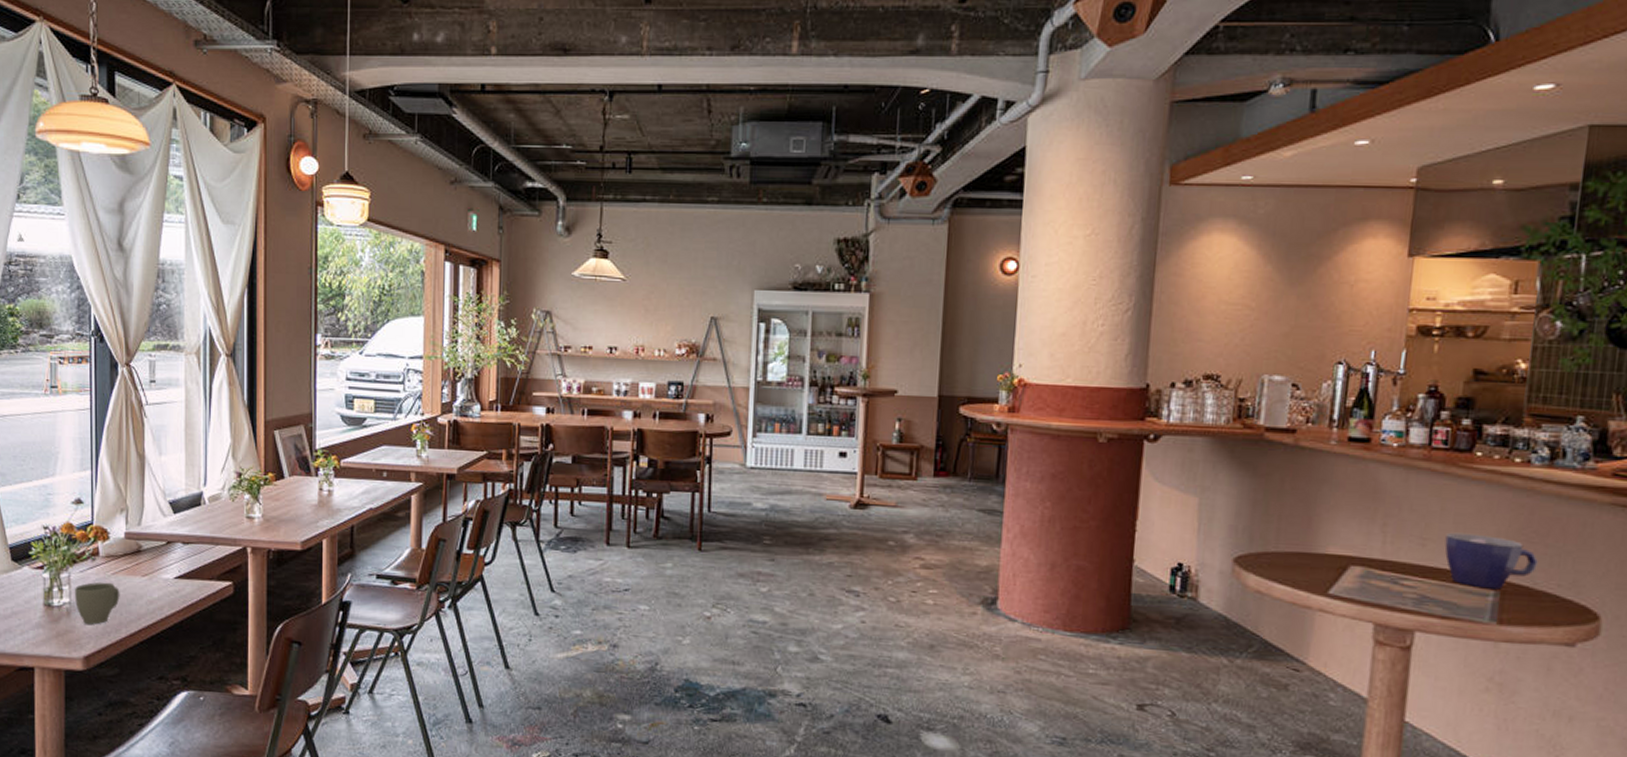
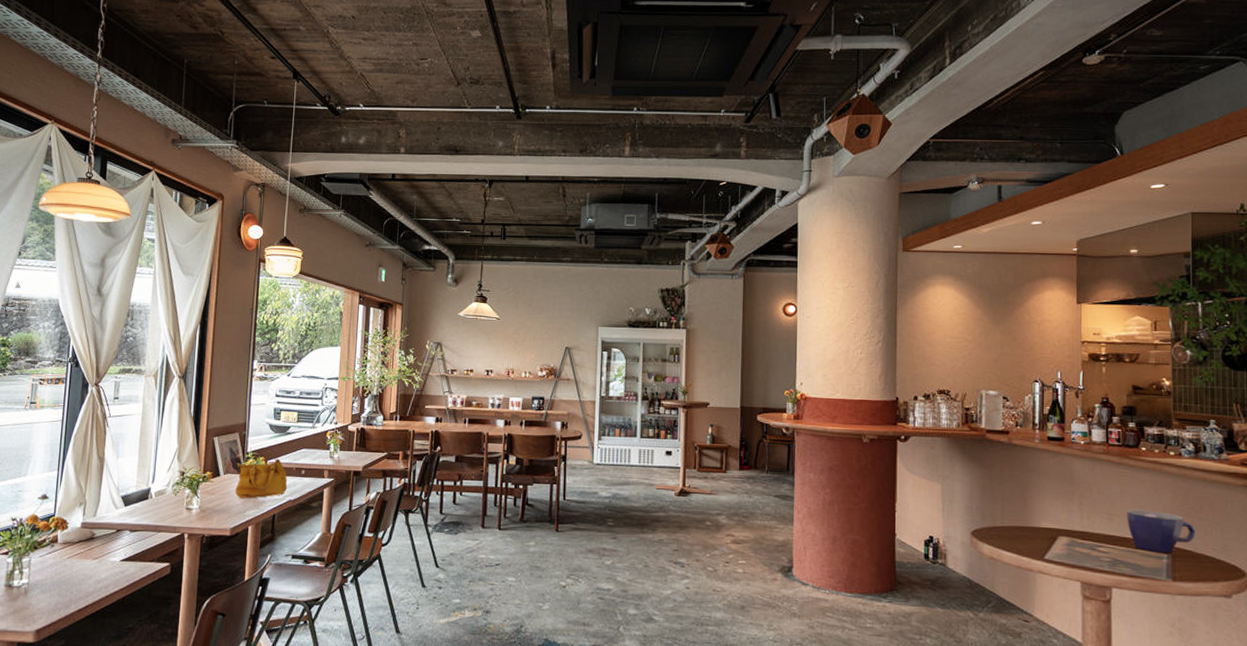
mug: present [75,582,120,625] -> none [33,565,73,602]
handbag: none [304,456,367,506] -> present [235,457,288,498]

